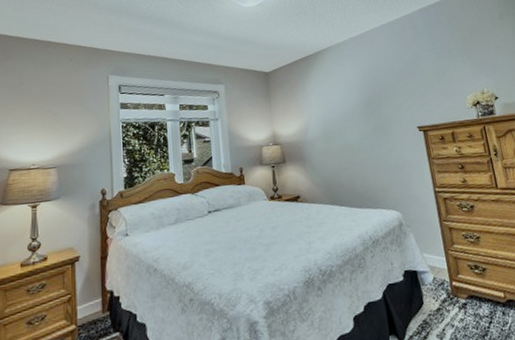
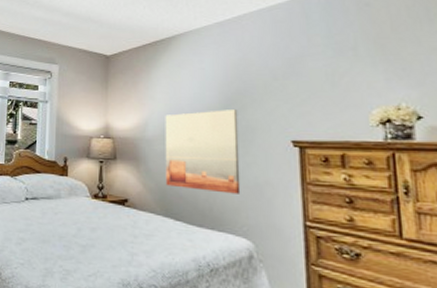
wall art: none [321,107,387,178] -> present [165,110,241,194]

